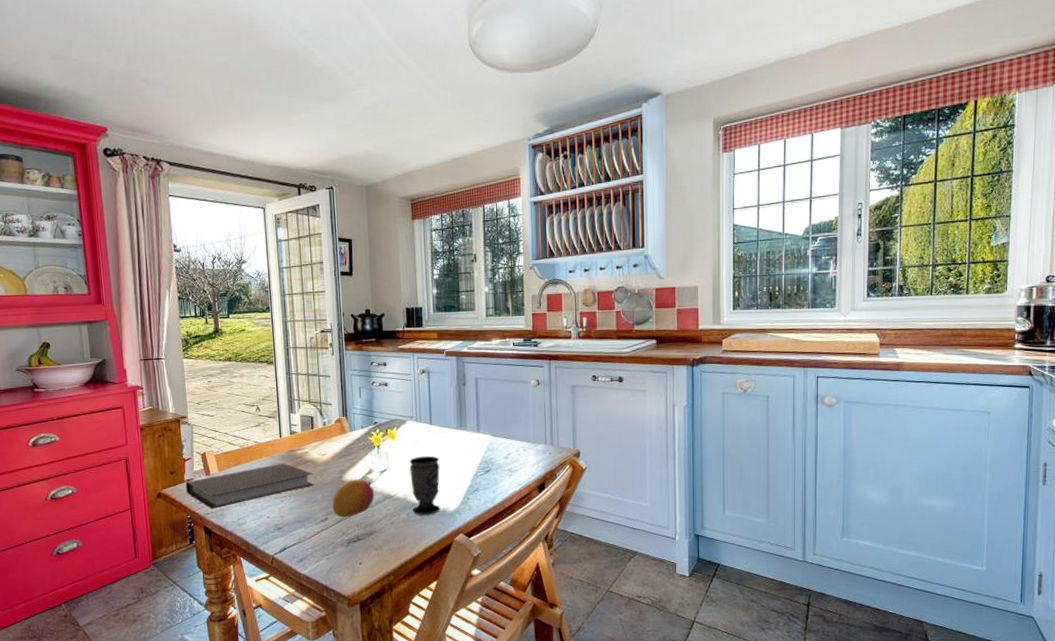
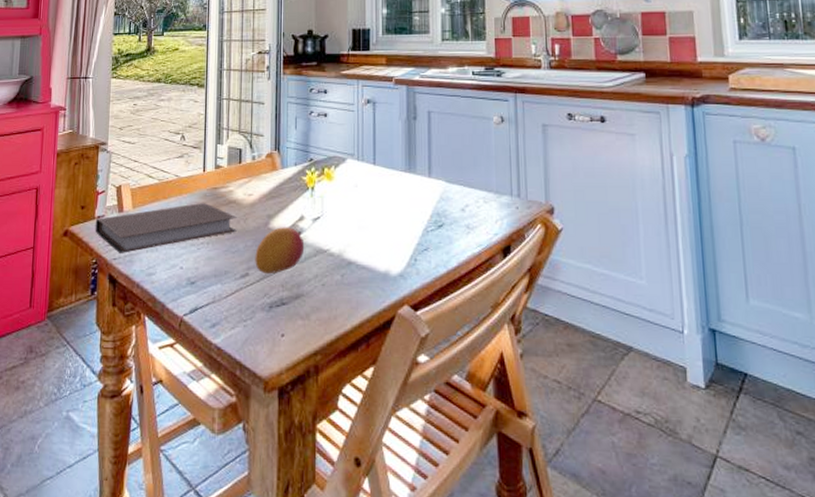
cup: present [409,455,441,515] -> none [347,202,383,277]

